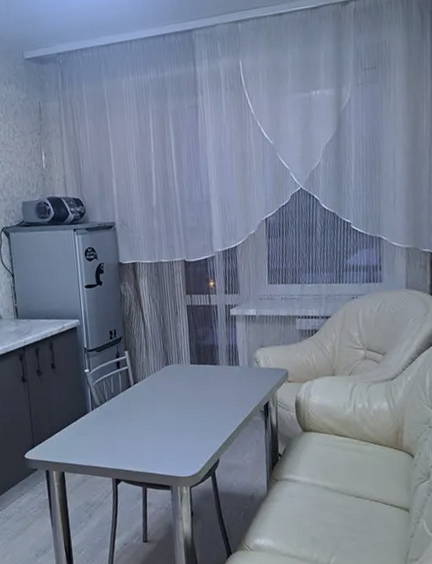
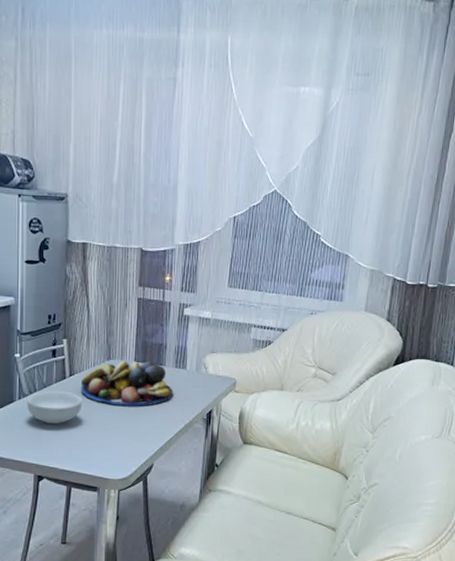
cereal bowl: none [99,398,148,430] -> present [26,391,83,424]
fruit bowl: none [144,362,230,407] -> present [80,360,174,406]

